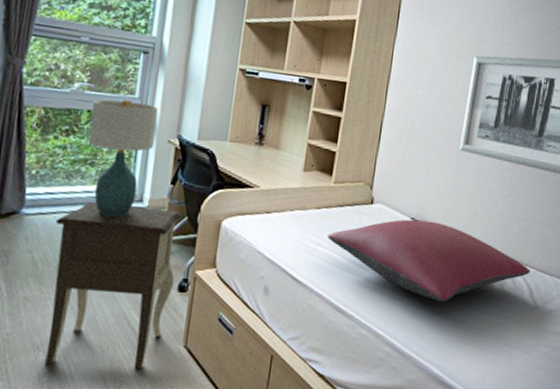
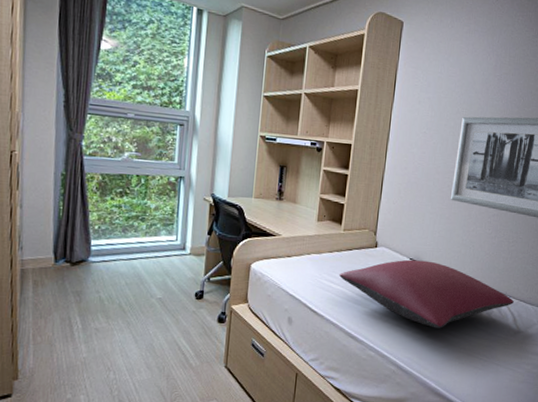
nightstand: present [45,201,182,369] -> none [115,250,218,385]
table lamp: present [88,99,158,218] -> none [138,165,194,263]

